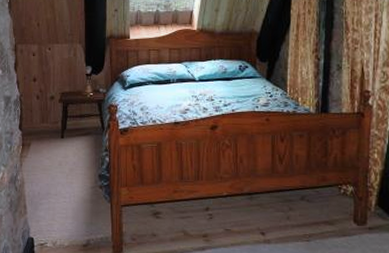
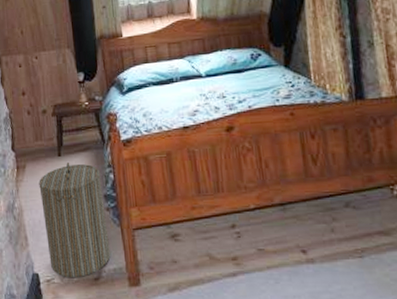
laundry hamper: none [41,144,99,244] -> present [39,163,111,278]

